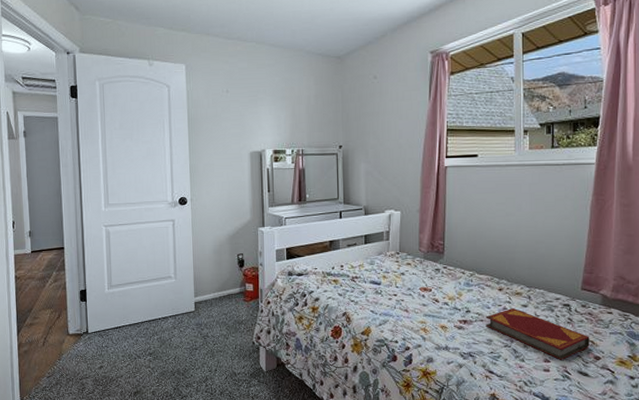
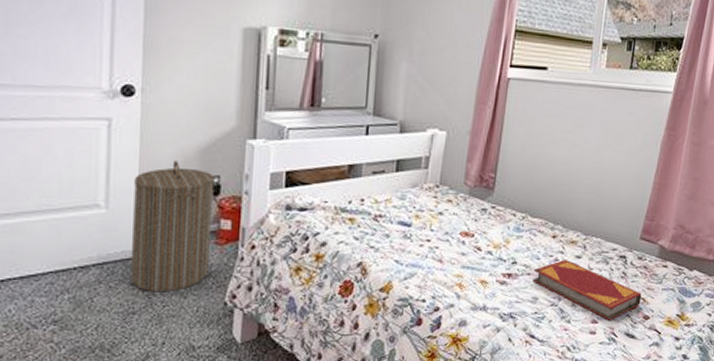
laundry hamper: none [191,245,241,335] -> present [130,160,215,293]

